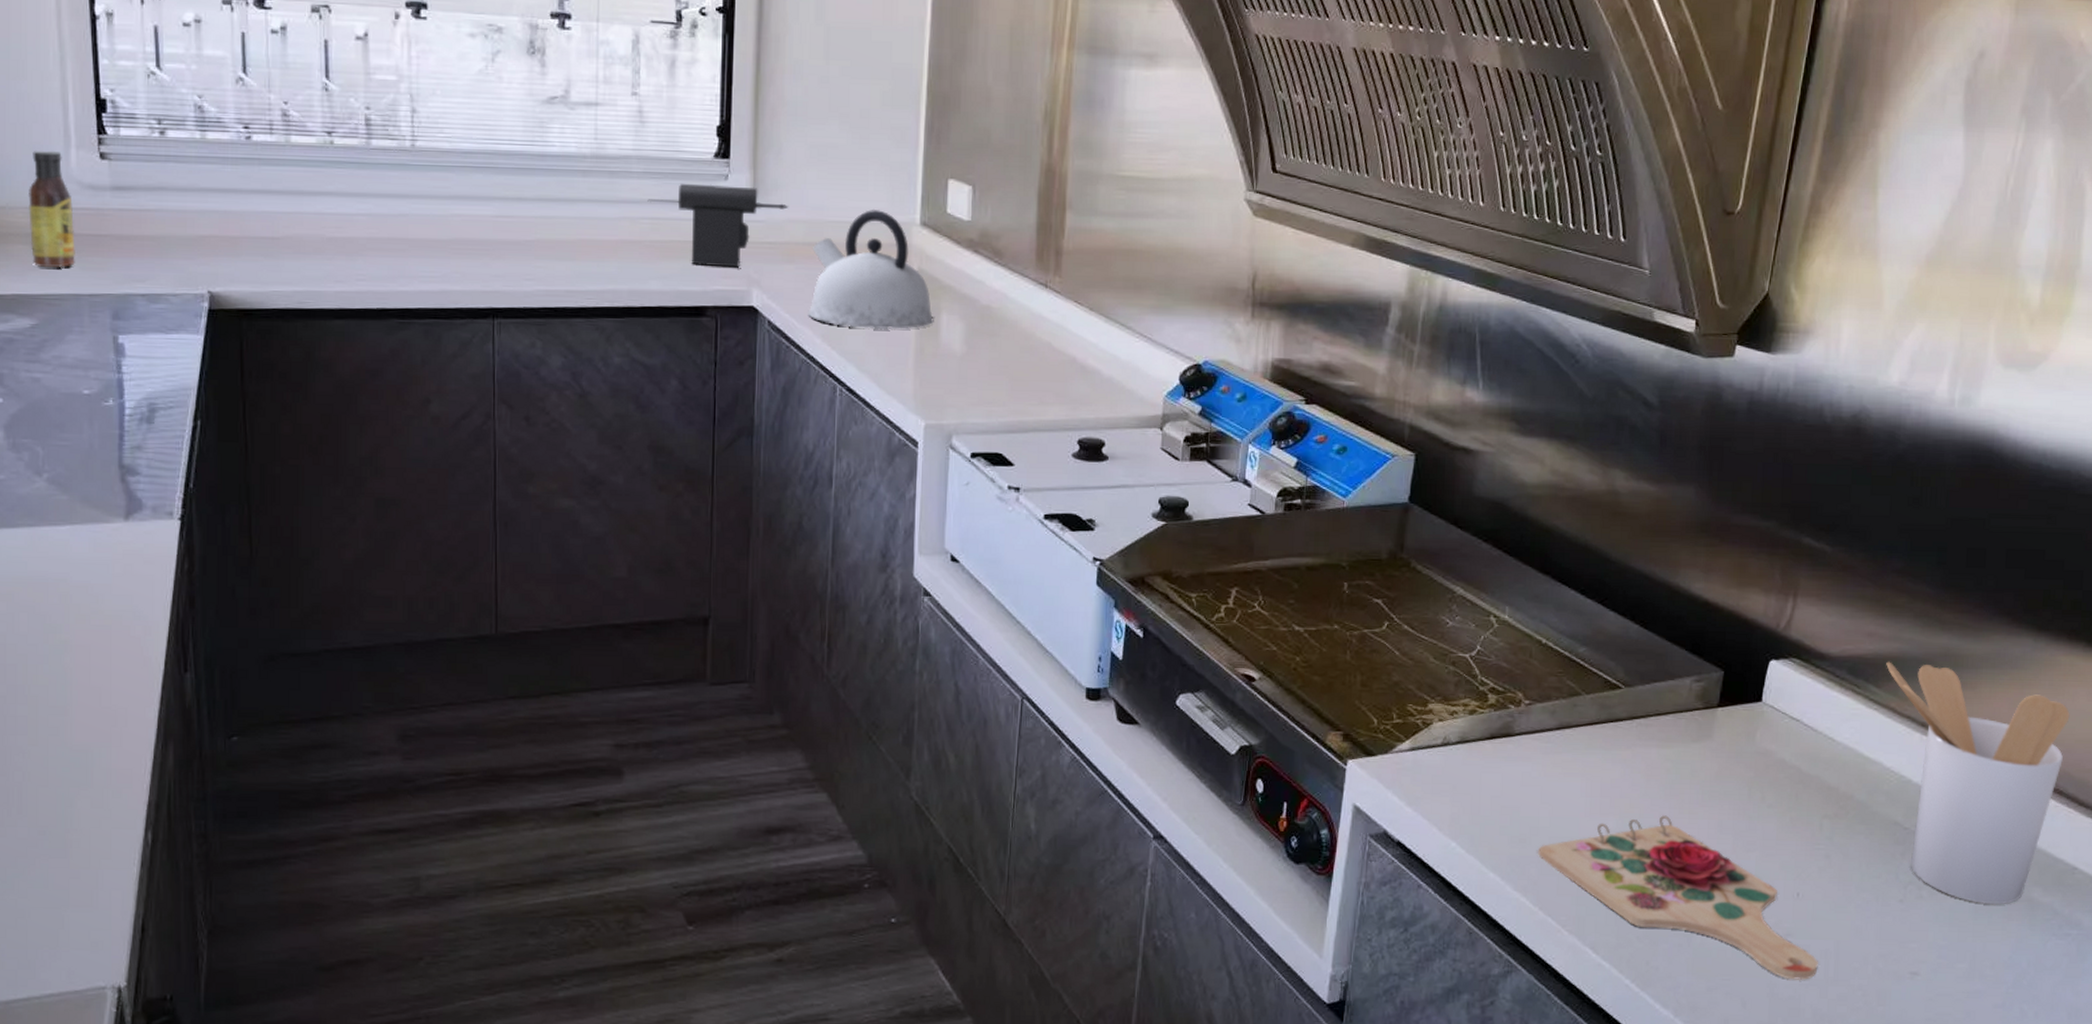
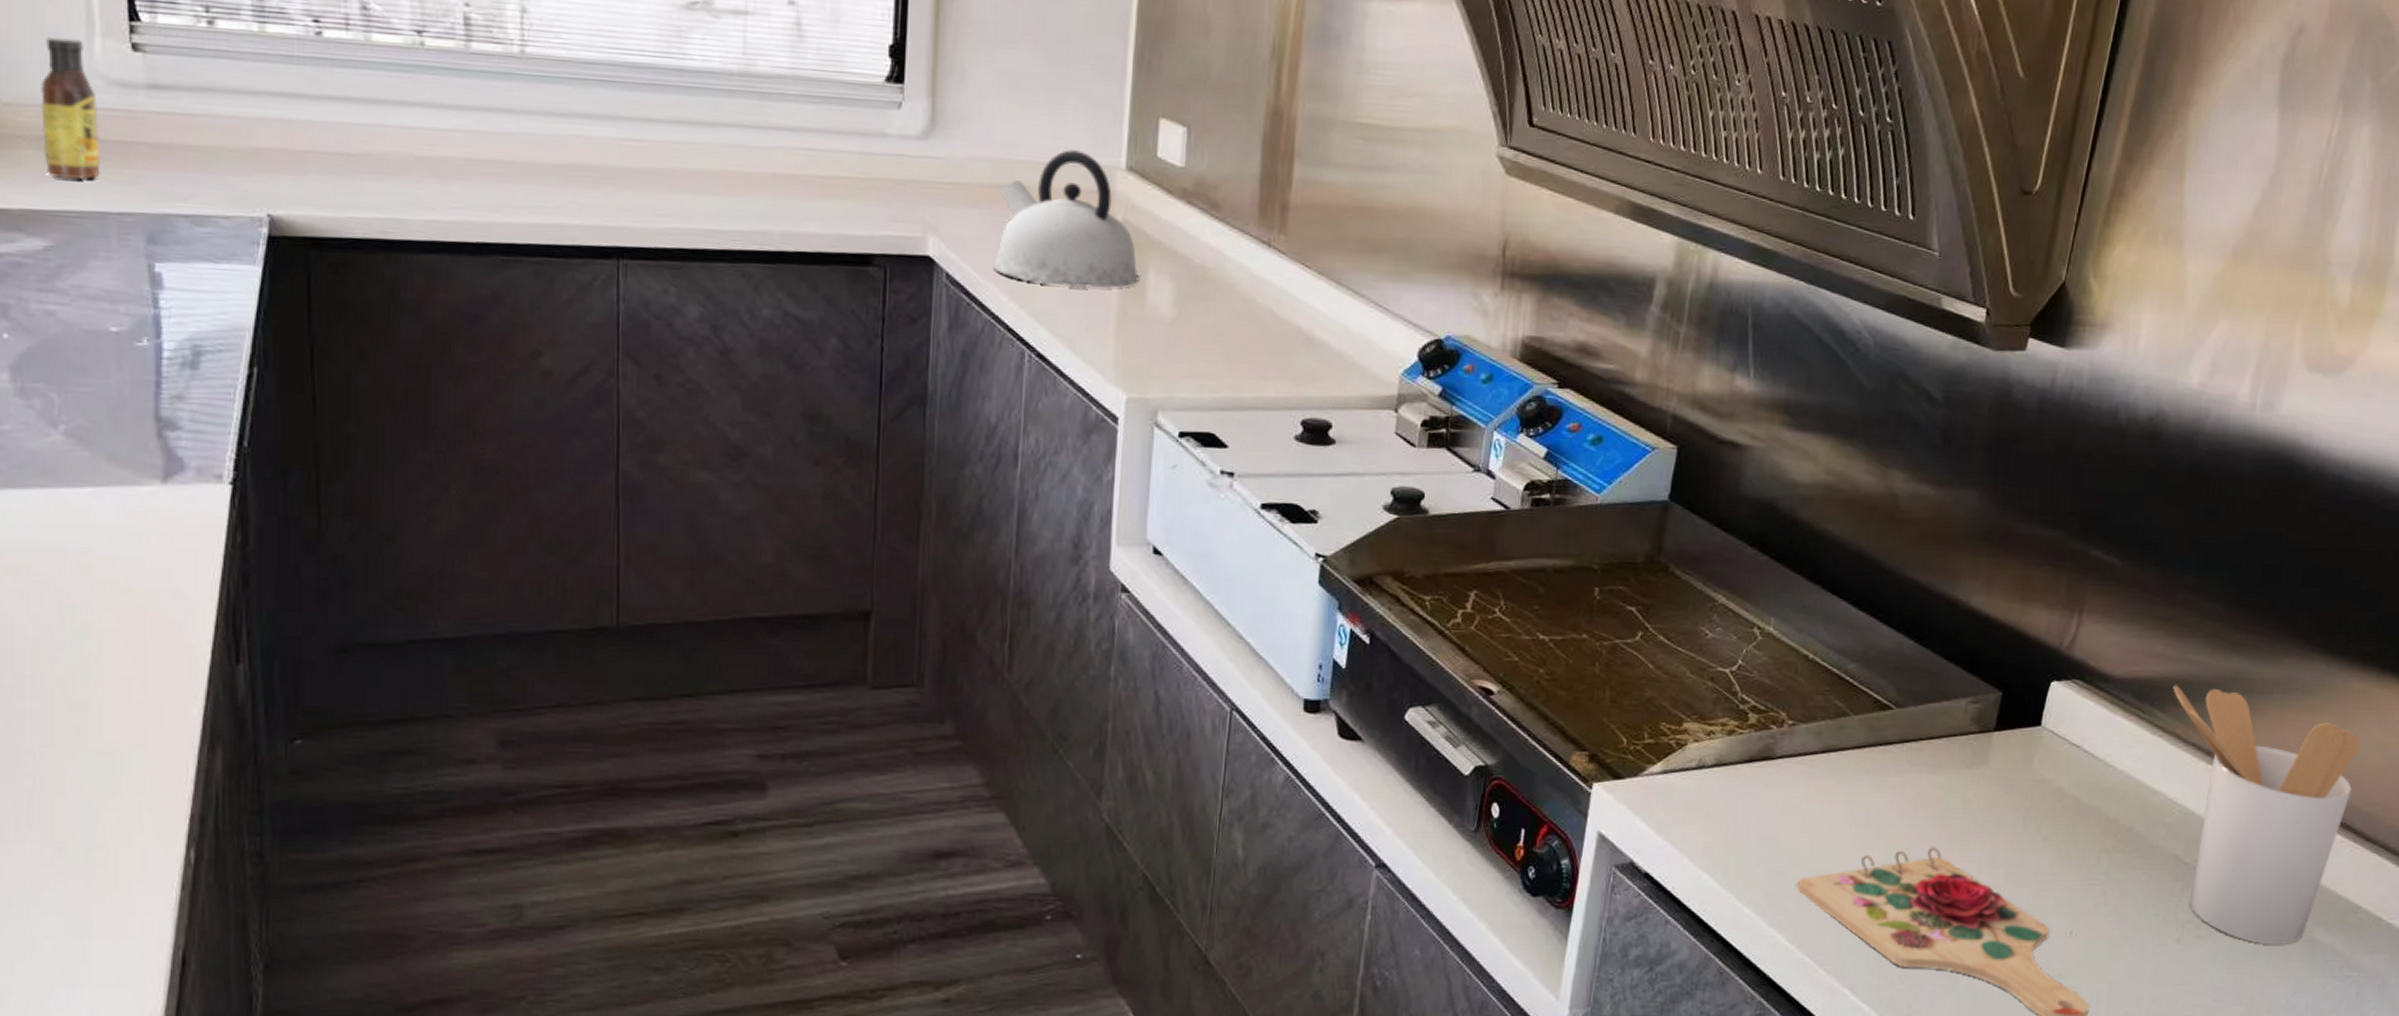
roll-top bag: present [647,183,789,268] -> none [805,110,973,211]

